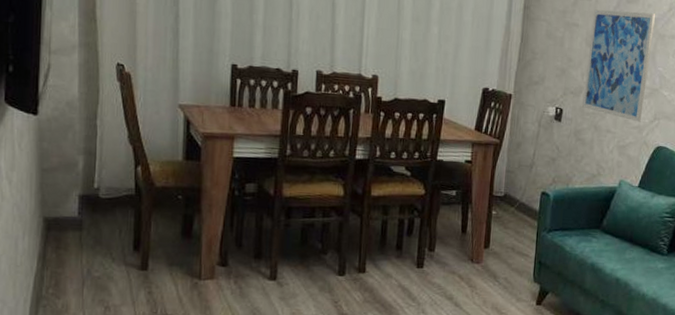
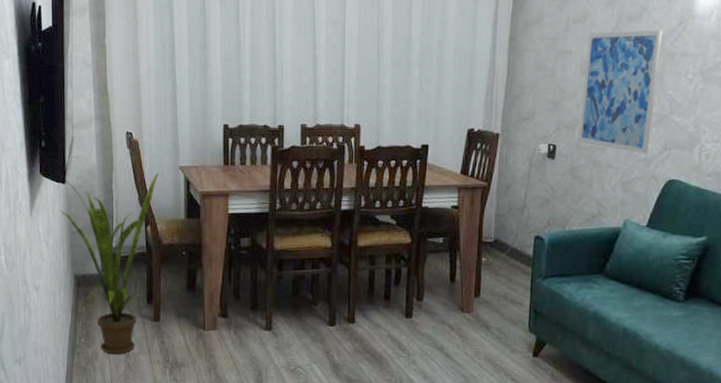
house plant: none [29,109,154,307] -> present [60,172,159,355]

